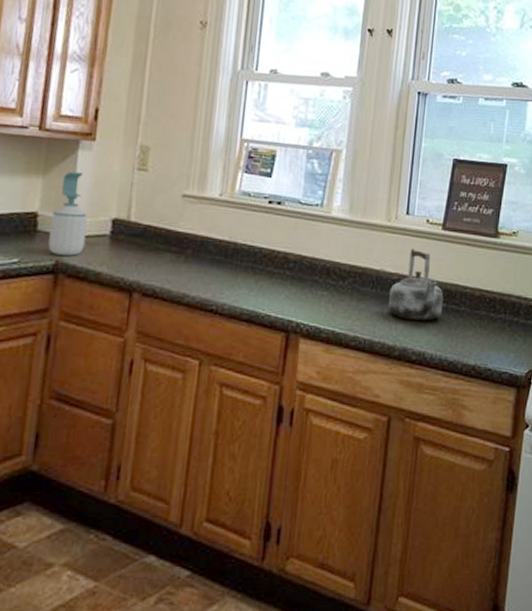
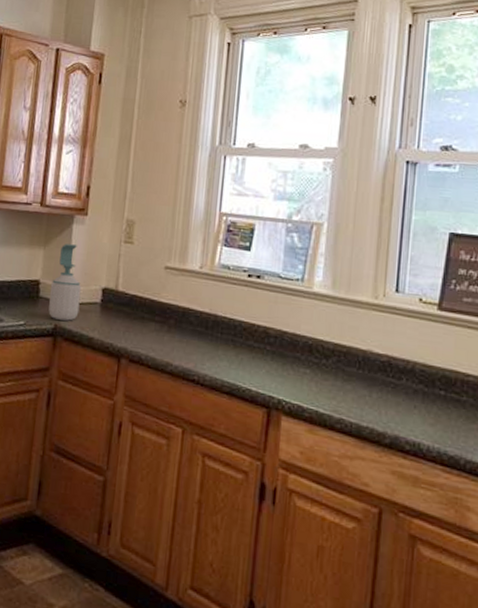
kettle: present [388,248,444,321] -> none [377,328,442,409]

